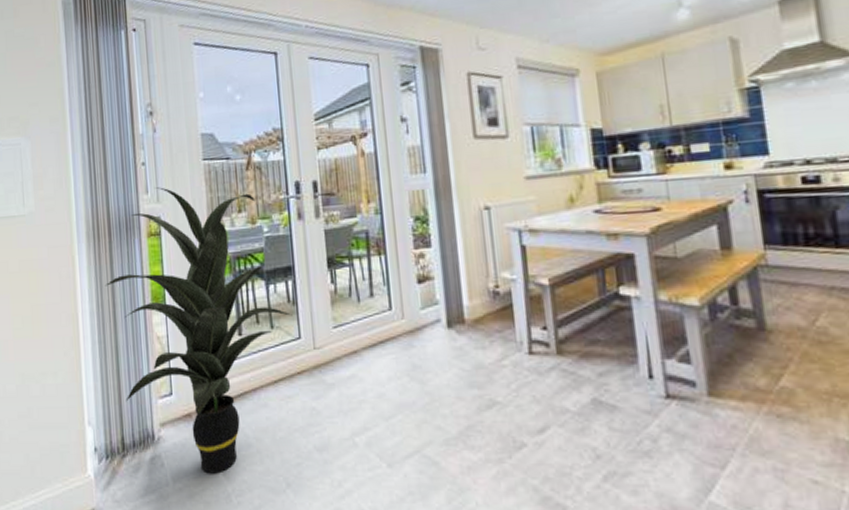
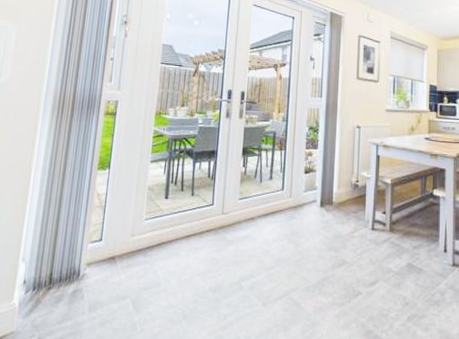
indoor plant: present [104,187,293,474] -> none [60,78,210,306]

